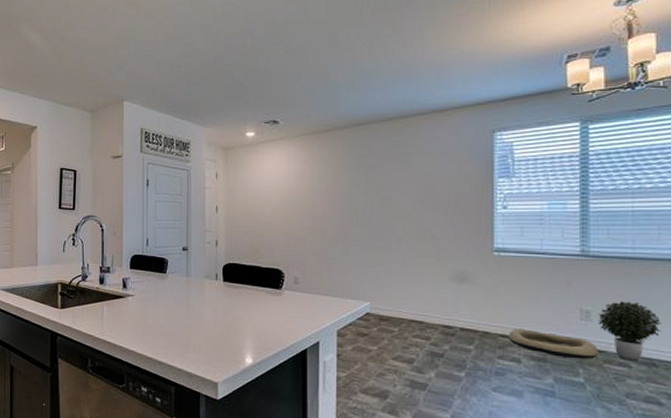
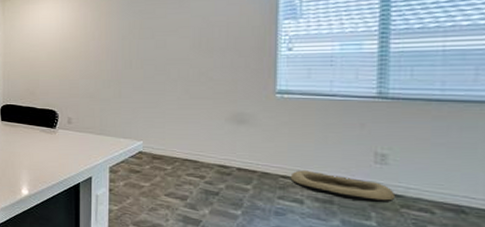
potted plant: present [598,301,662,361] -> none [395,145,475,207]

